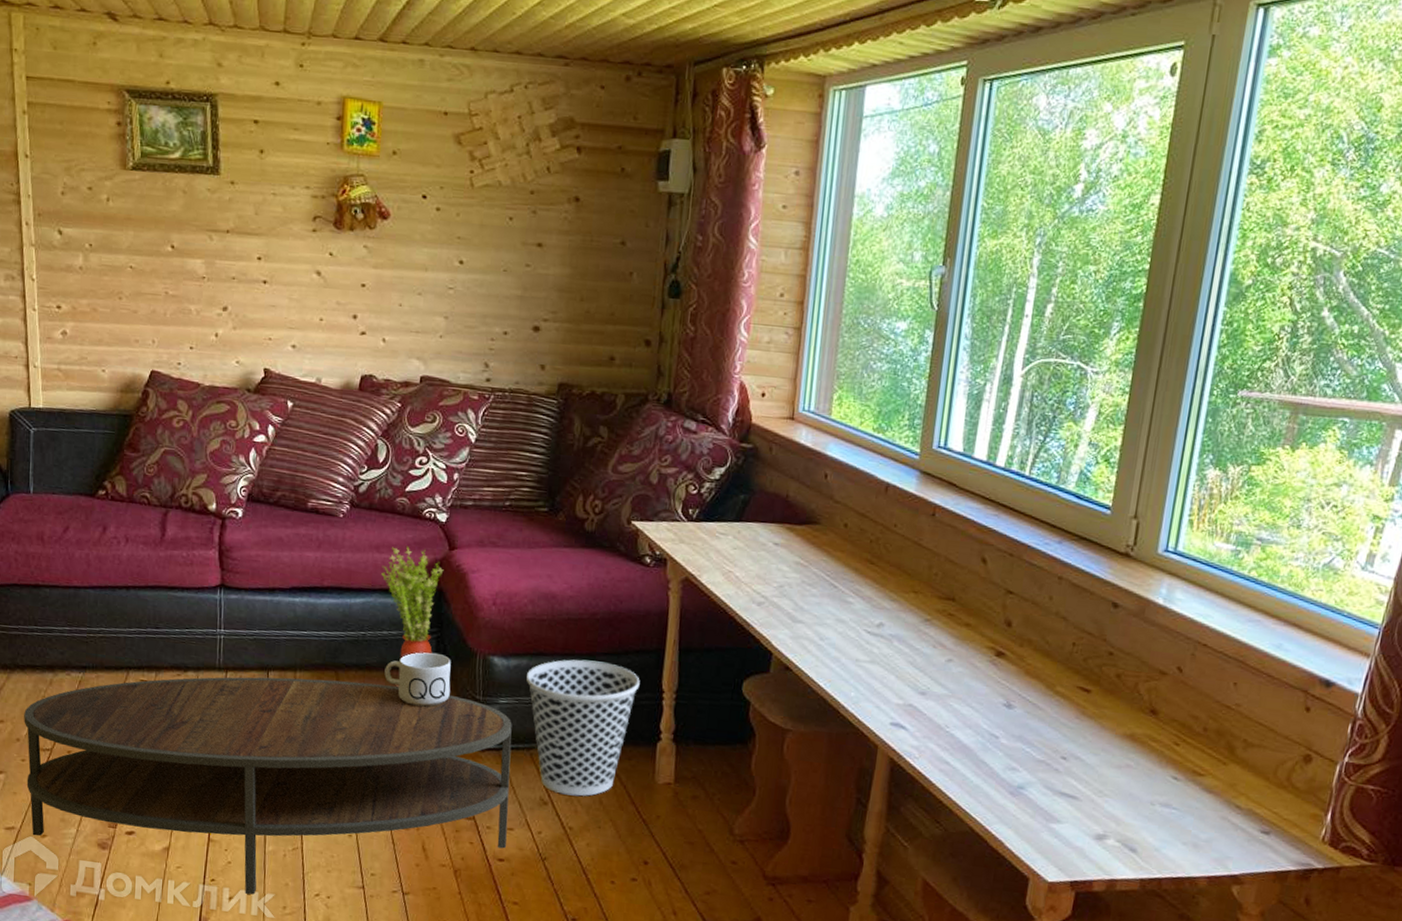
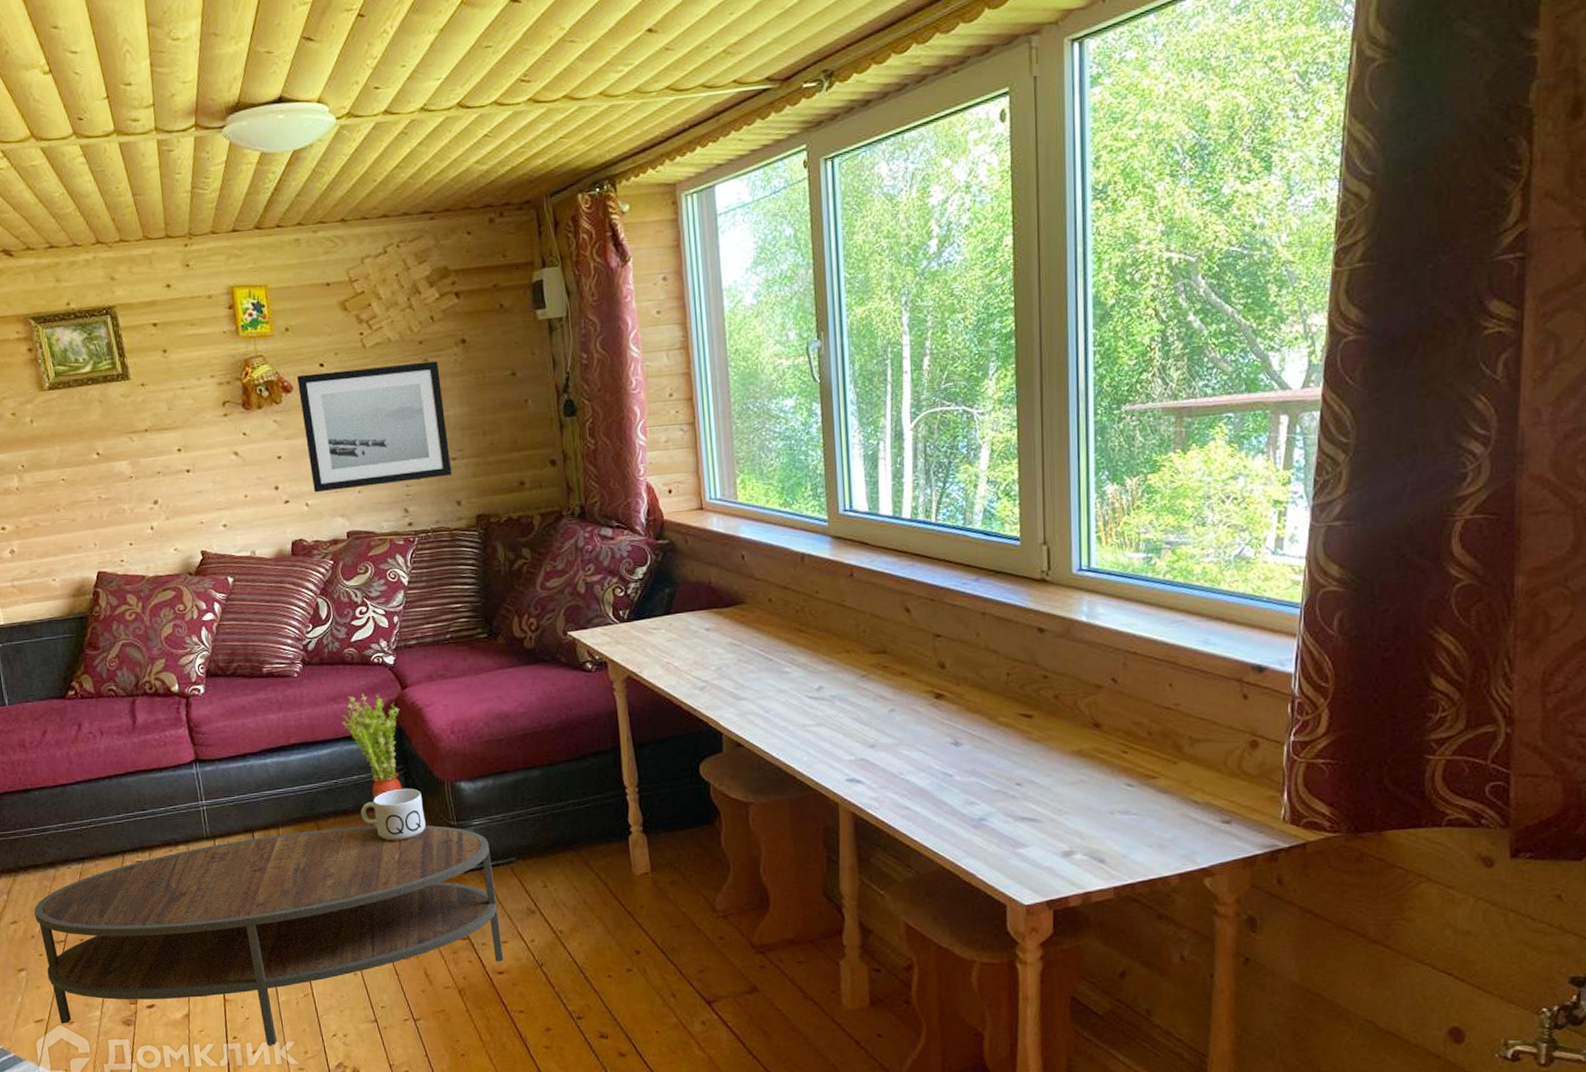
wall art: none [393,202,547,338] -> present [297,360,451,493]
wastebasket: present [526,659,640,797] -> none [494,769,602,901]

